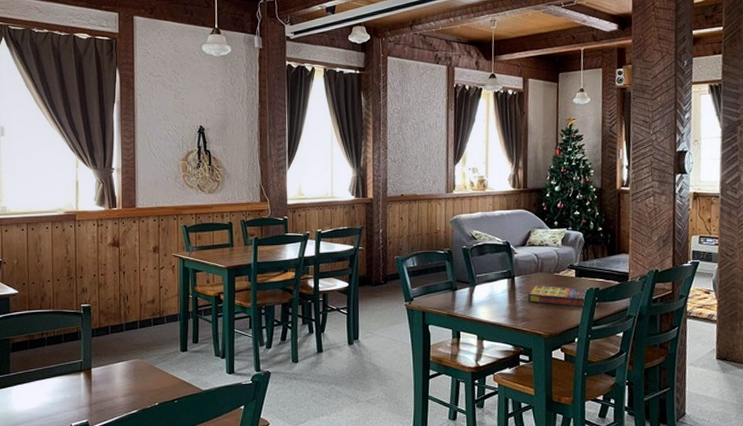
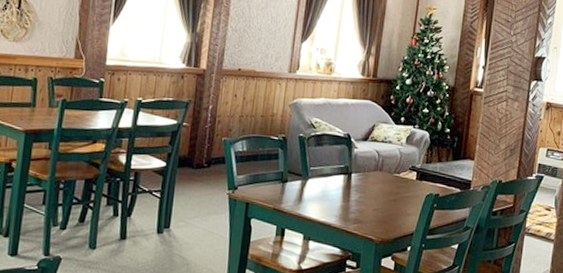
game compilation box: present [527,285,589,307] -> none [362,184,429,213]

